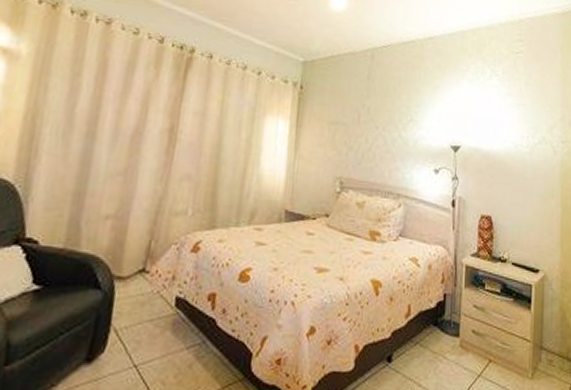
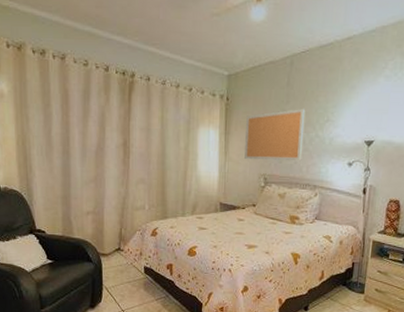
bulletin board: none [318,105,388,163] -> present [244,109,306,160]

